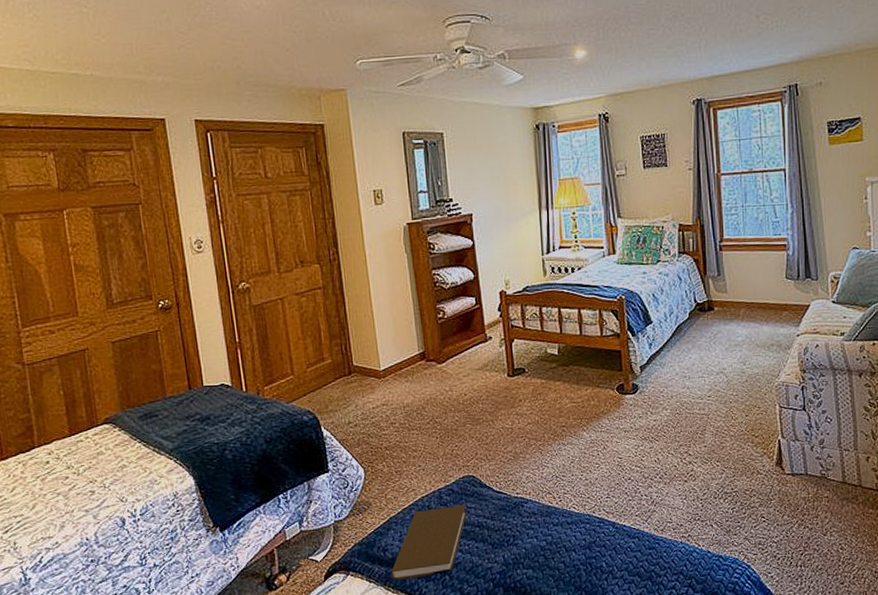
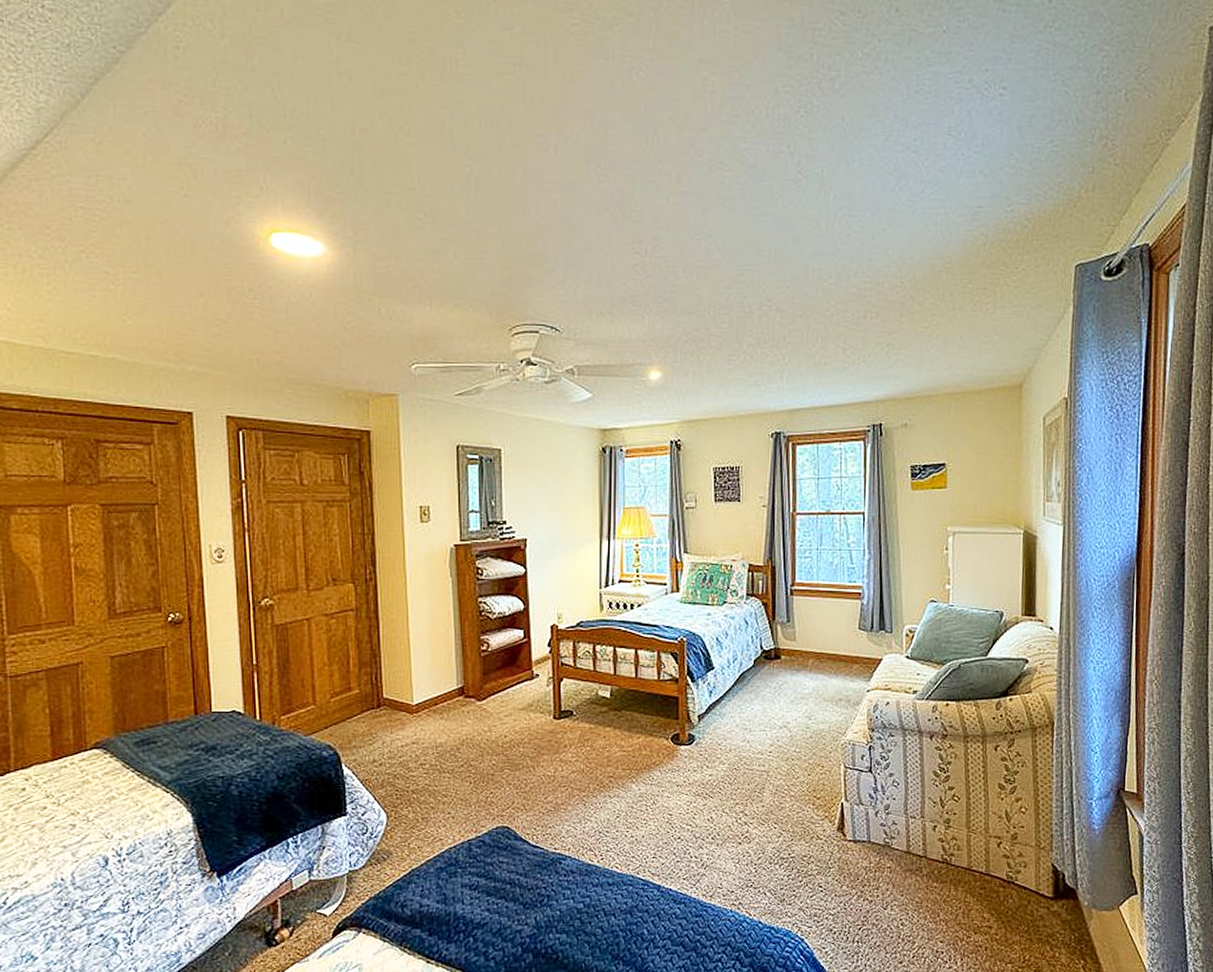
book: present [391,504,467,581] -> none [409,858,498,941]

